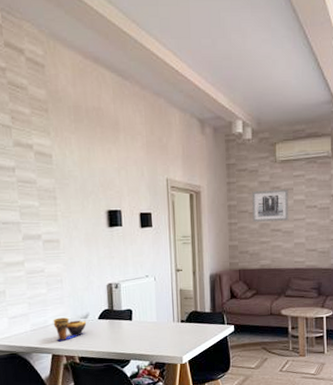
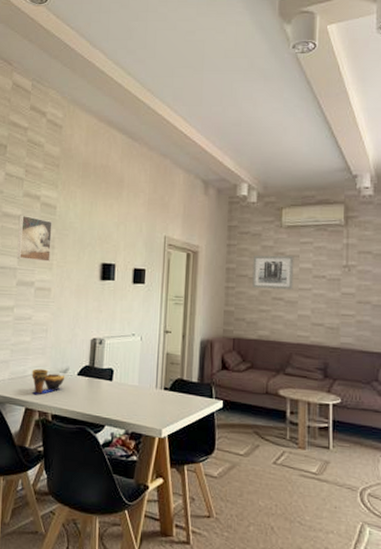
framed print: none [13,166,54,214] -> present [16,215,52,262]

